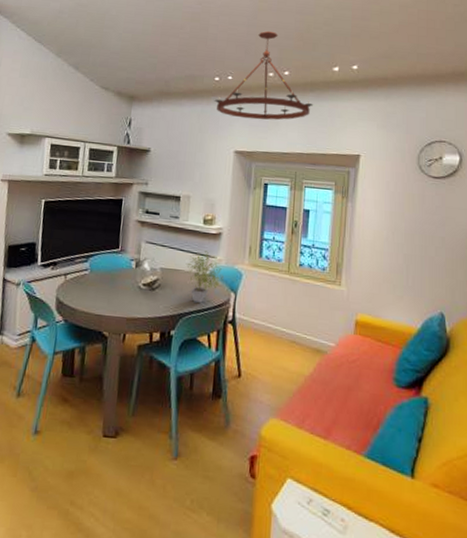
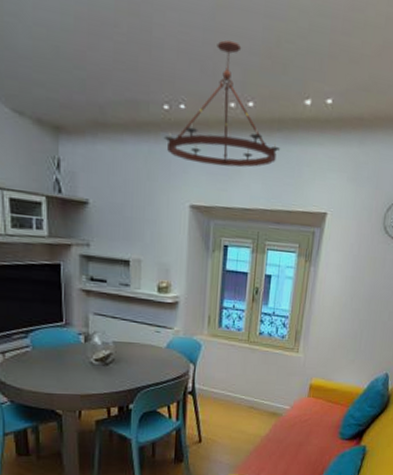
potted plant: present [186,251,224,303] -> none [142,322,182,376]

